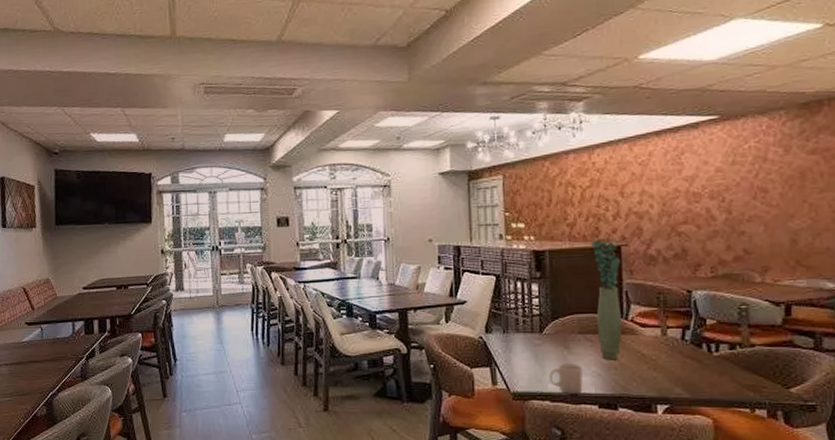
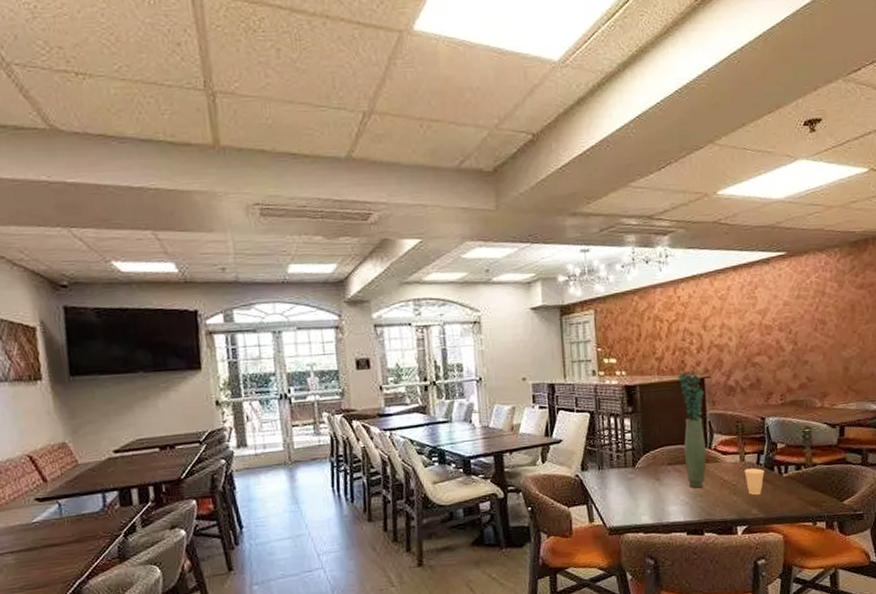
cup: present [549,363,583,395] -> none [642,494,673,524]
cup: none [666,344,691,374] -> present [744,468,765,496]

